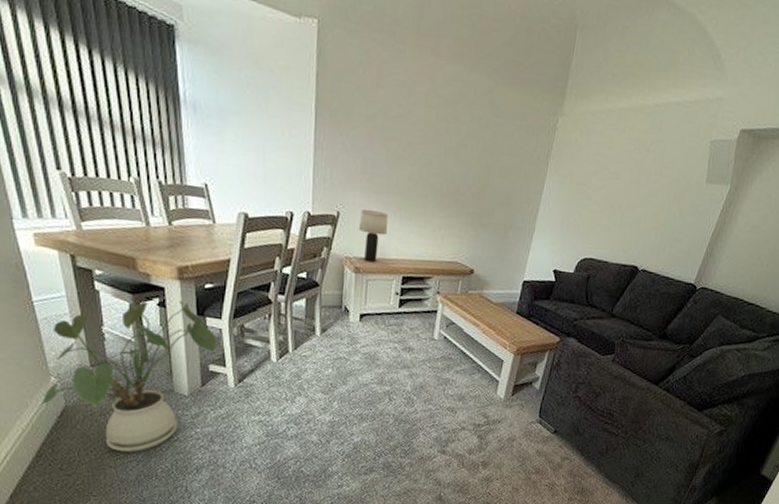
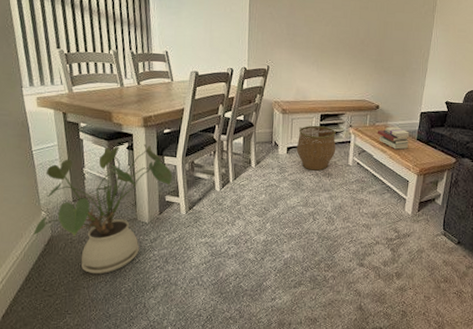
table lamp: present [358,209,388,263] -> none [284,62,308,105]
basket: none [371,289,420,344] -> present [296,126,336,171]
books: none [469,296,508,324] -> present [377,126,410,150]

